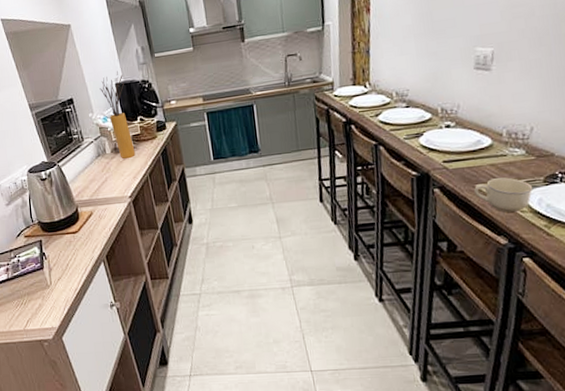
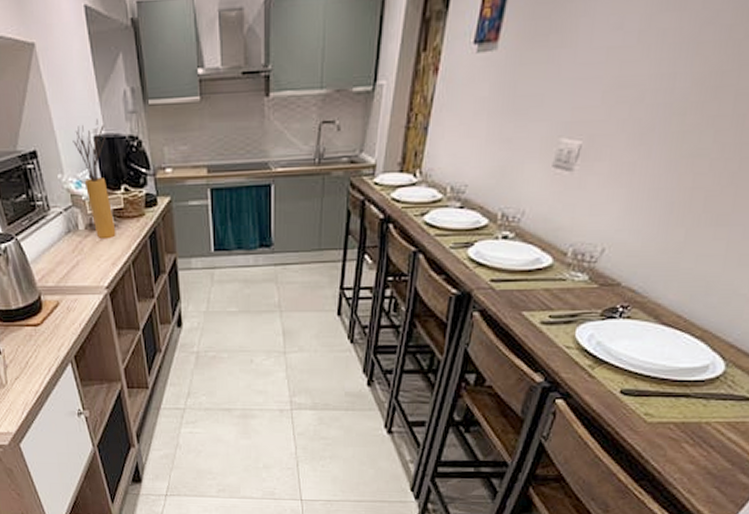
cup: present [473,177,533,212] -> none [518,306,587,346]

